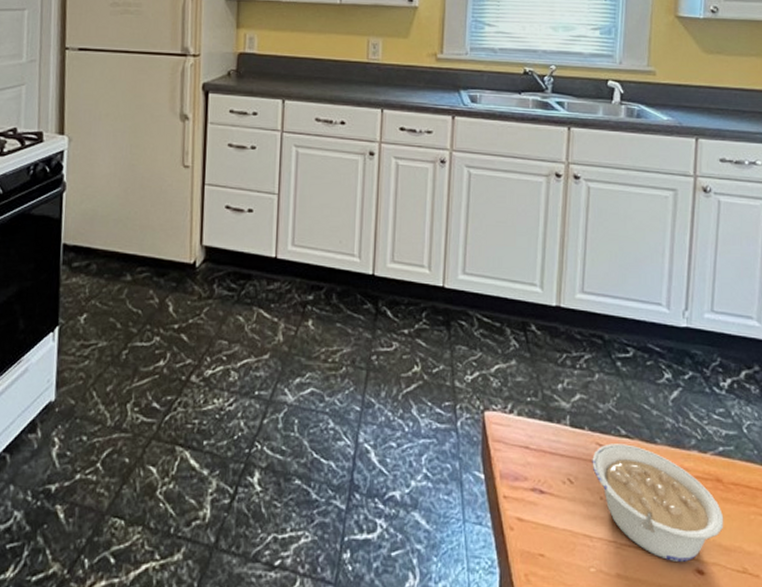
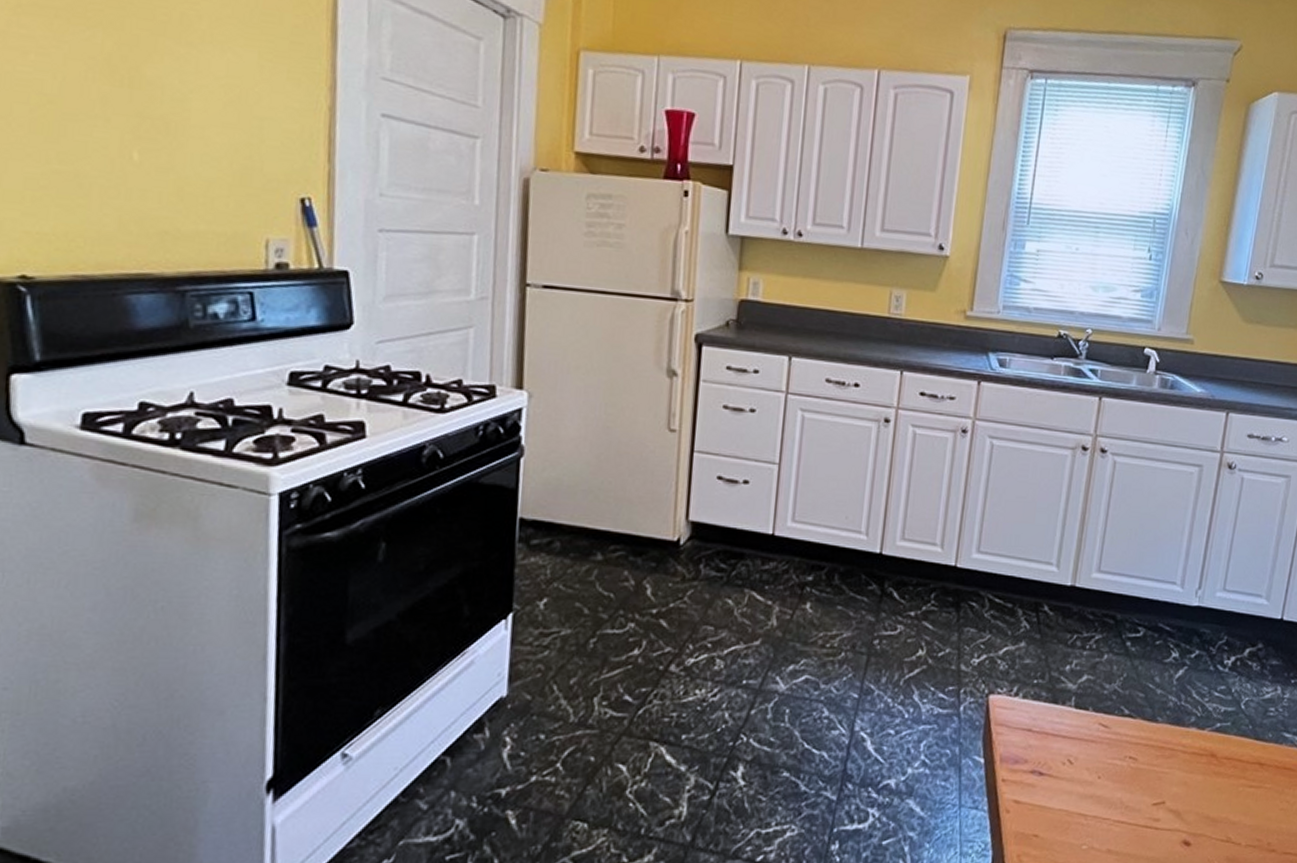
legume: present [592,443,724,562] -> none [1093,723,1215,835]

